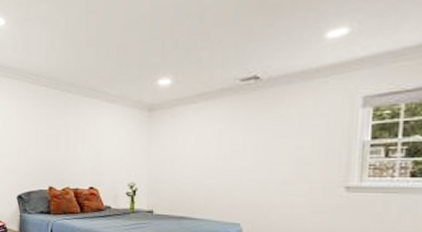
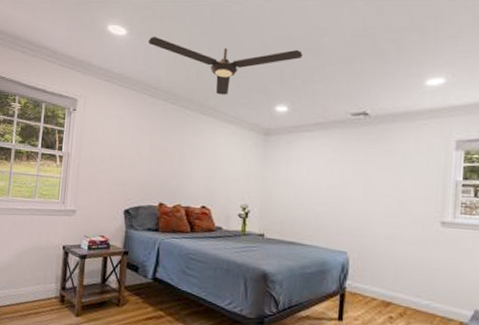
ceiling fan: none [25,16,184,75] -> present [148,36,303,95]

